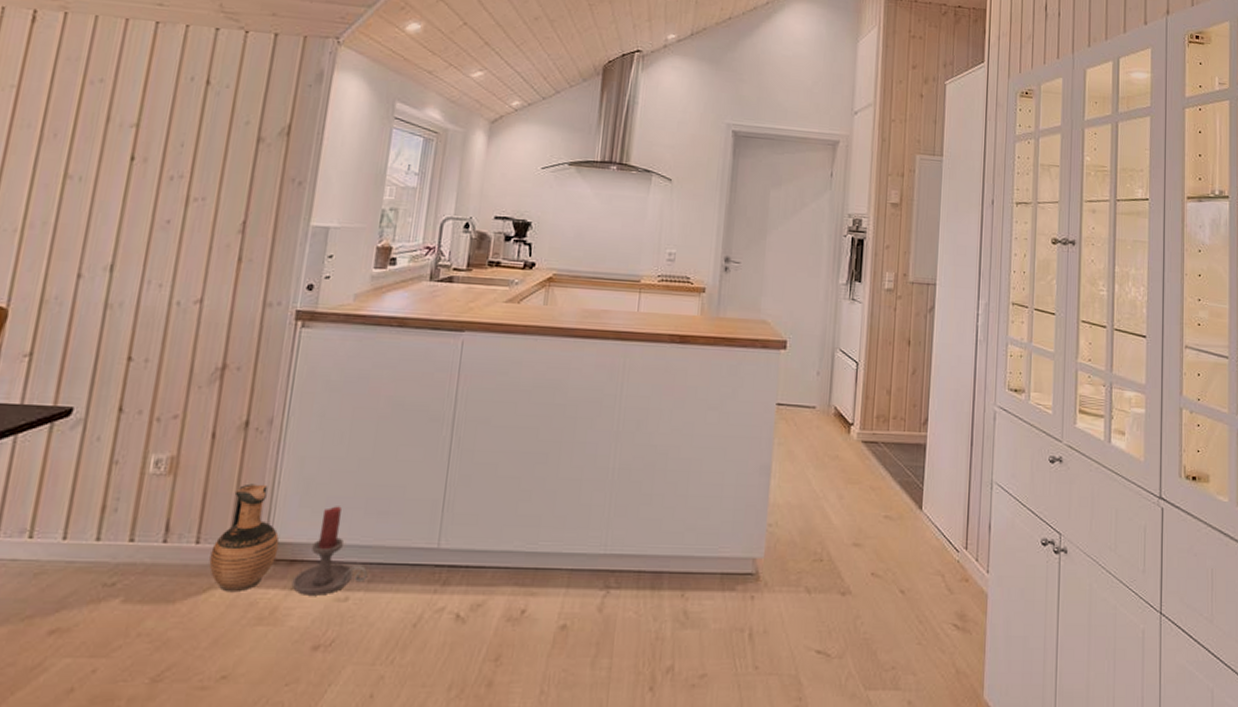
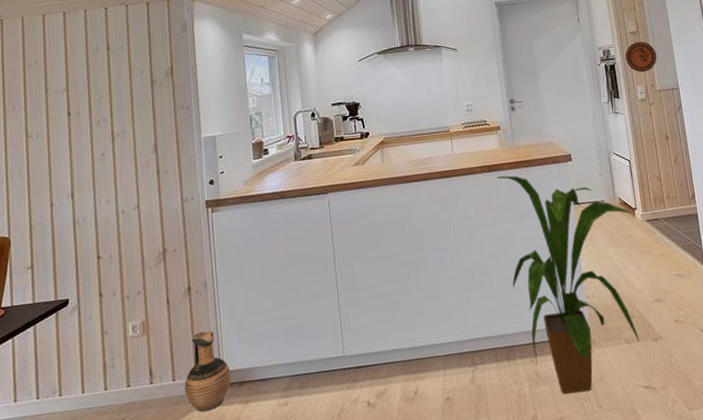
candle holder: present [291,506,369,596] -> none [245,337,298,406]
house plant: none [678,352,849,646] -> present [496,175,640,394]
decorative plate: none [878,216,918,257] -> present [625,41,657,73]

